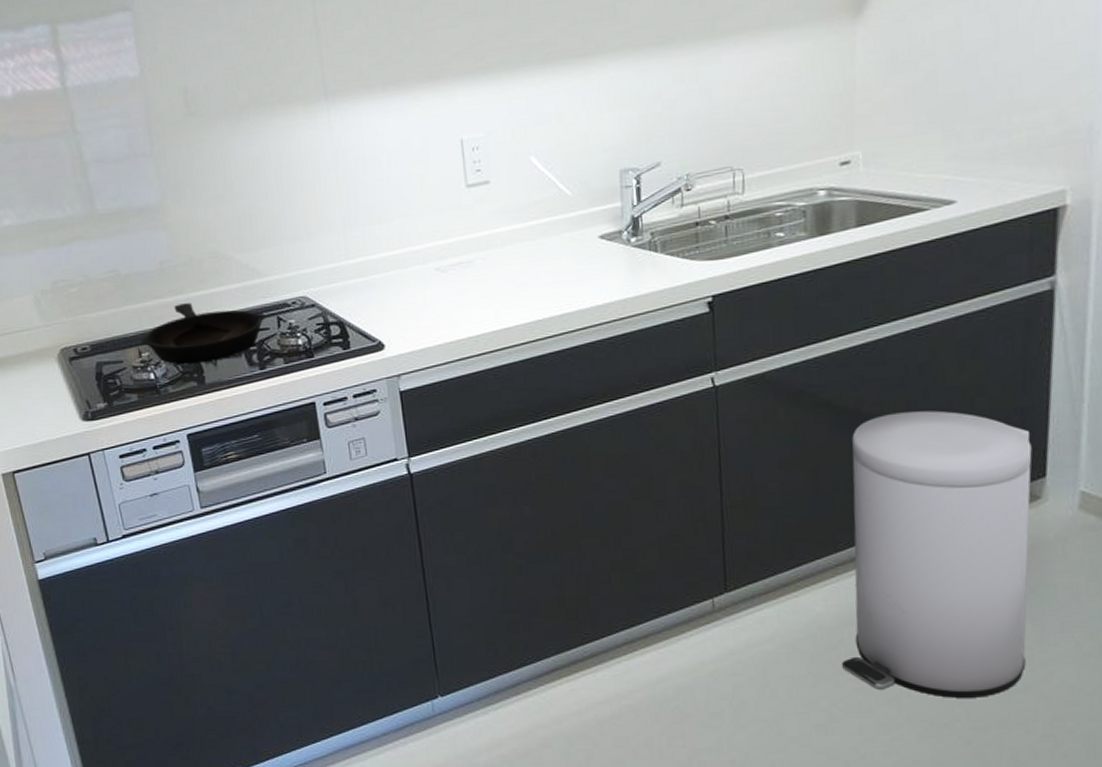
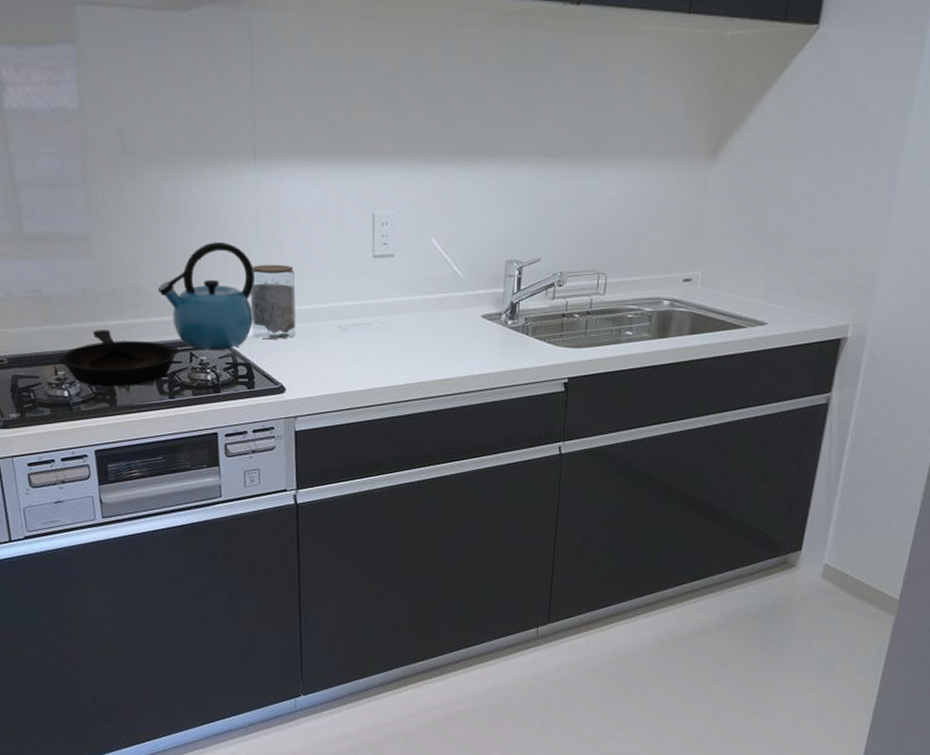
kettle: none [237,193,341,313] -> present [157,242,255,351]
jar: none [334,208,390,293] -> present [250,264,296,339]
pedal bin: present [841,410,1032,698] -> none [630,489,795,717]

